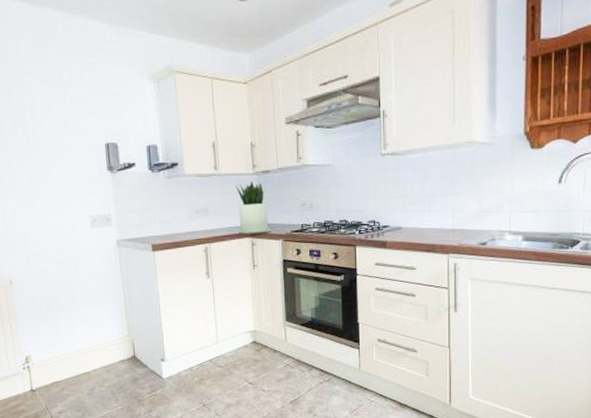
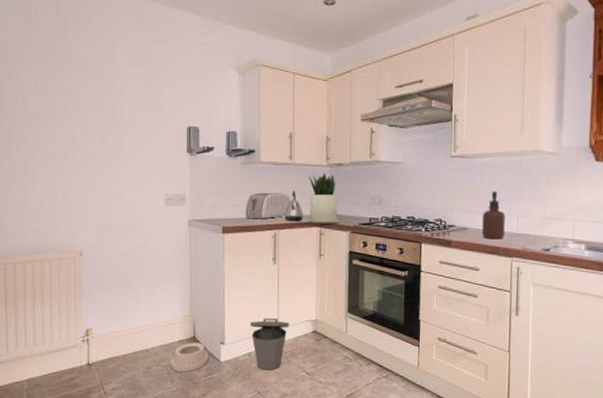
pet bowl: none [113,361,151,391] -> present [171,342,209,372]
toaster: none [173,205,219,235] -> present [245,192,291,221]
trash can: none [189,332,228,383] -> present [250,318,289,370]
kettle: none [214,201,234,234] -> present [284,190,304,222]
soap dispenser: none [417,187,440,237] -> present [482,191,505,240]

